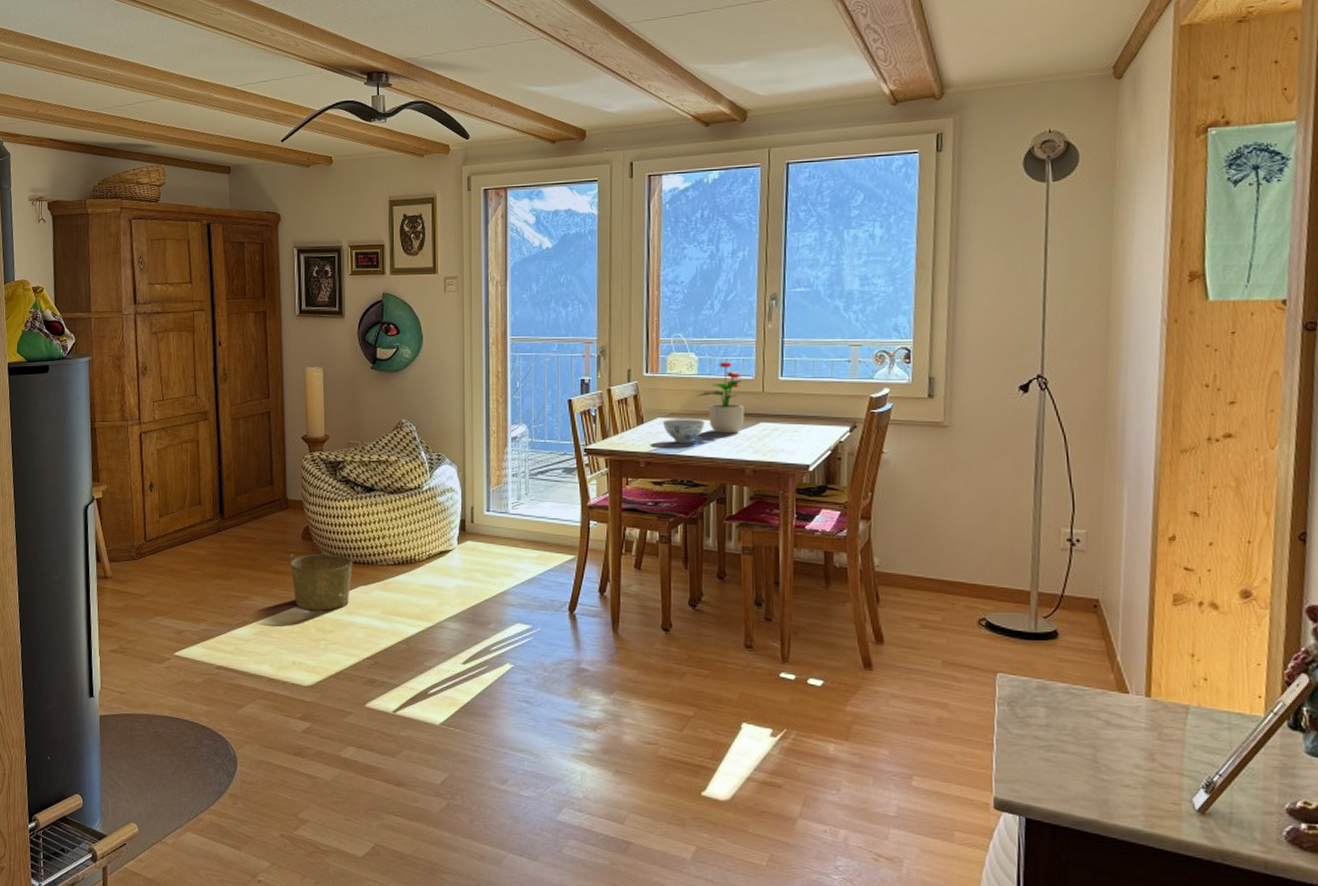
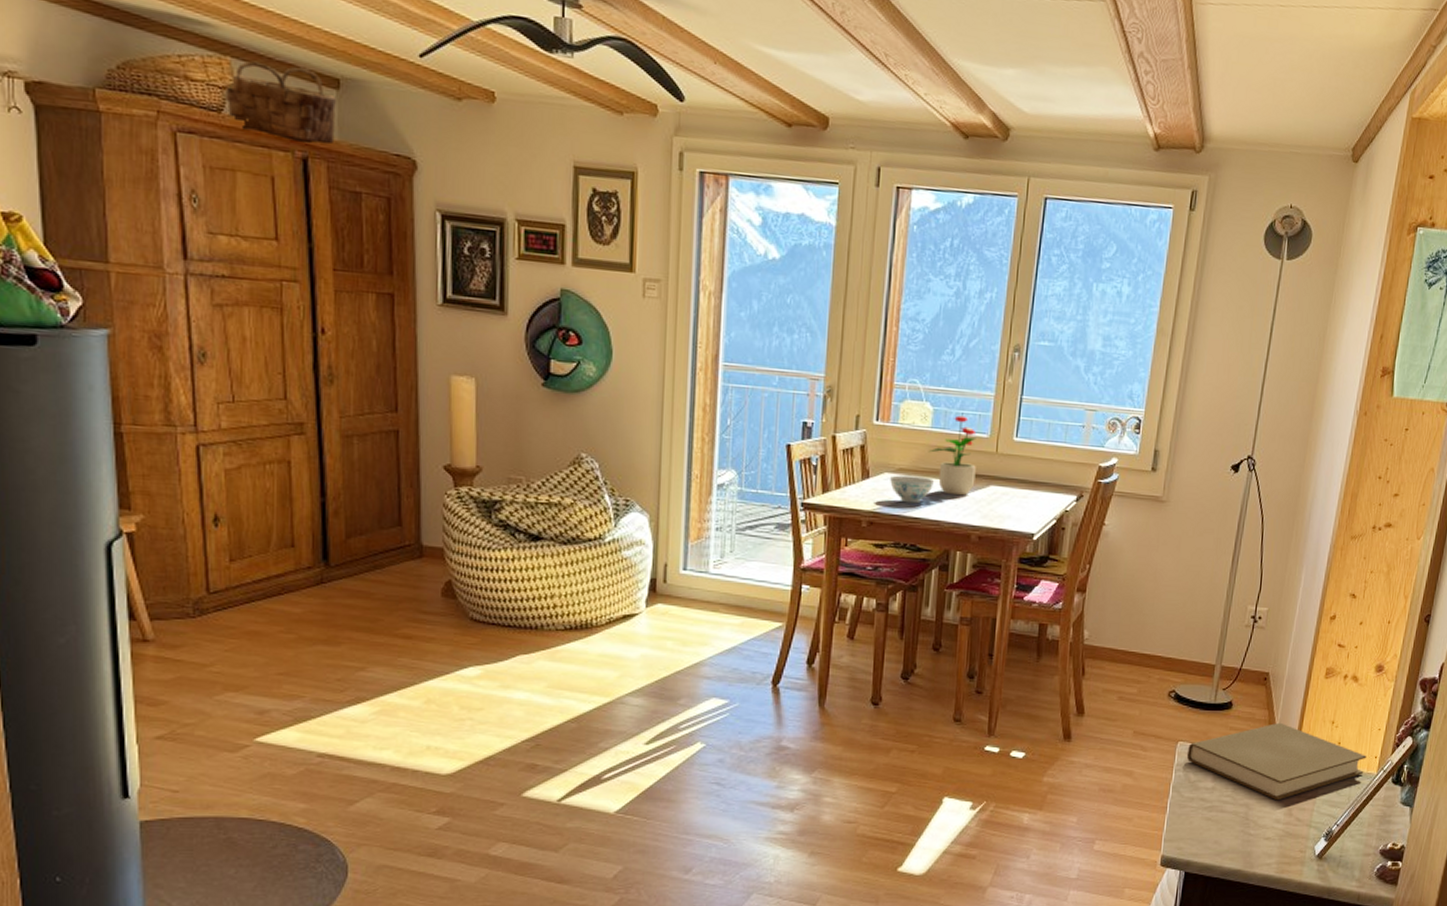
woven basket: none [161,163,228,214] -> present [225,60,336,145]
basket: present [289,553,354,611] -> none [423,614,512,685]
book: none [1009,654,1247,743] -> present [1186,722,1367,801]

